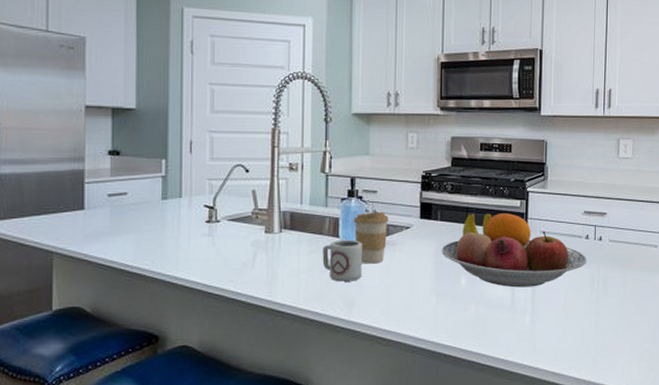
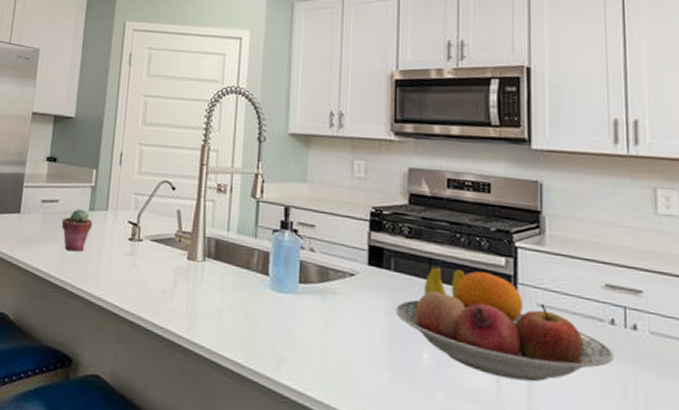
potted succulent: none [133,199,167,240] -> present [61,209,93,252]
cup: present [322,239,362,282] -> none [248,278,296,332]
coffee cup: present [353,212,389,264] -> none [286,249,329,315]

